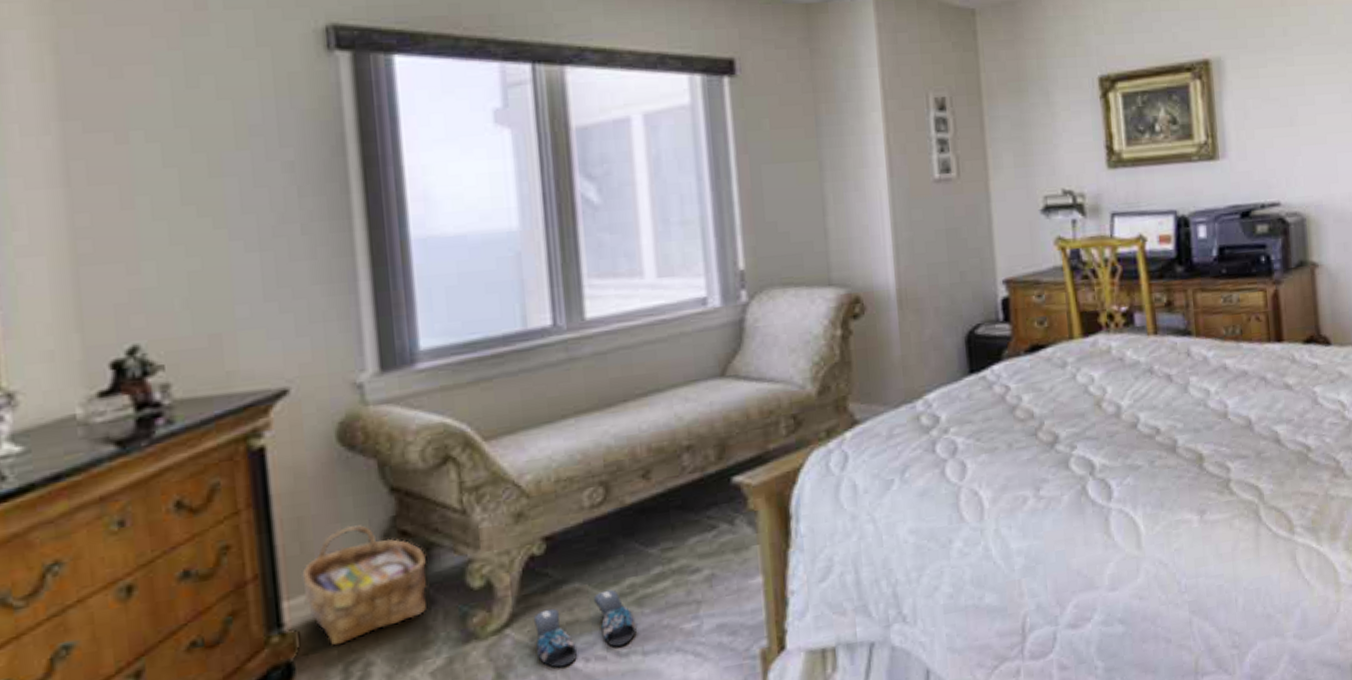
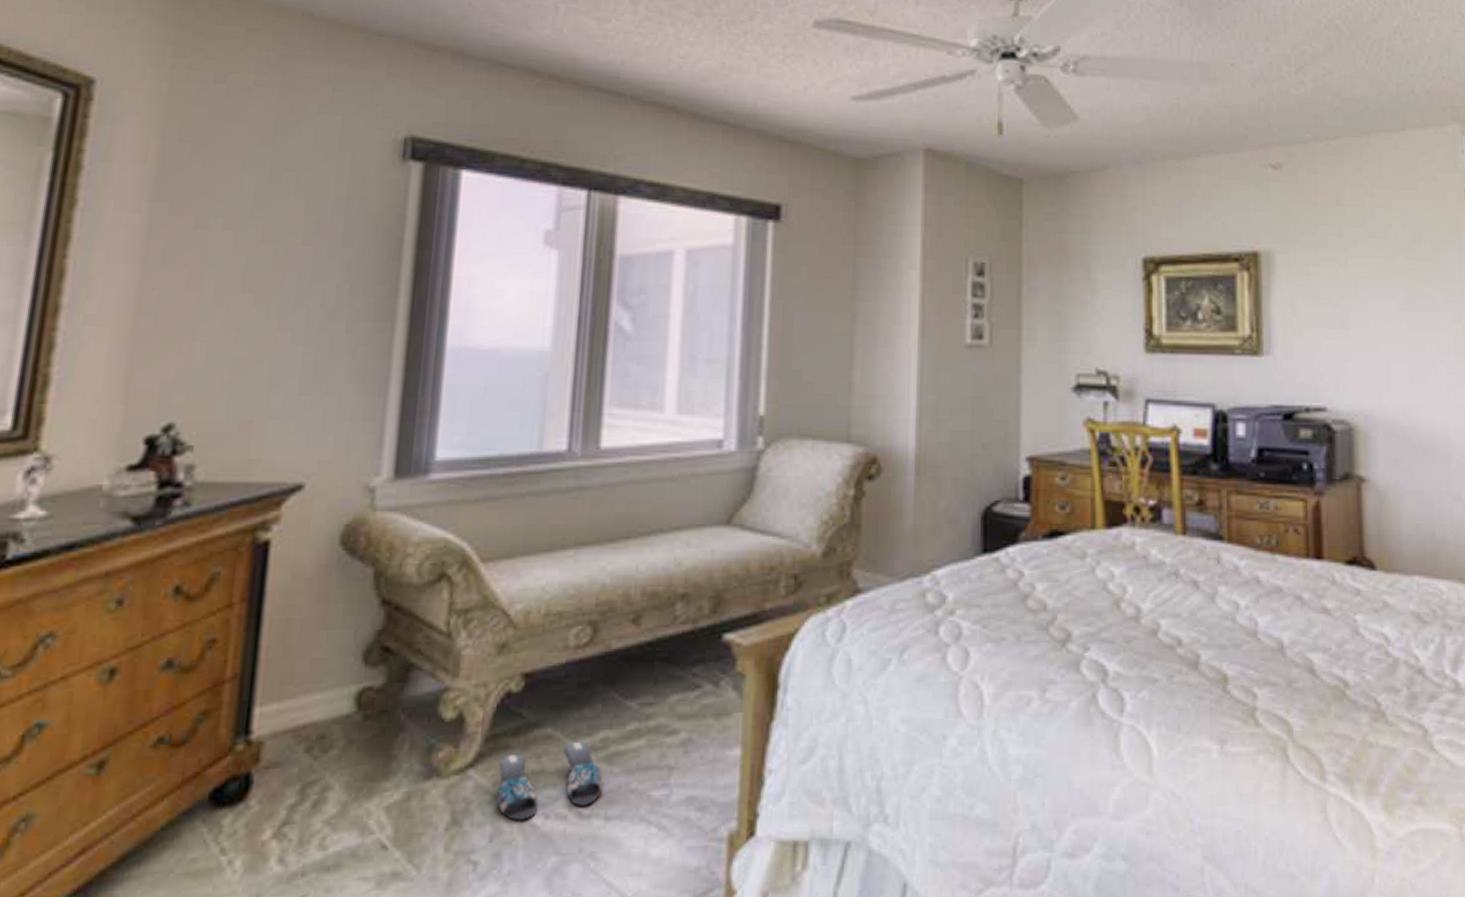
woven basket: present [302,525,428,646] -> none [278,634,405,763]

